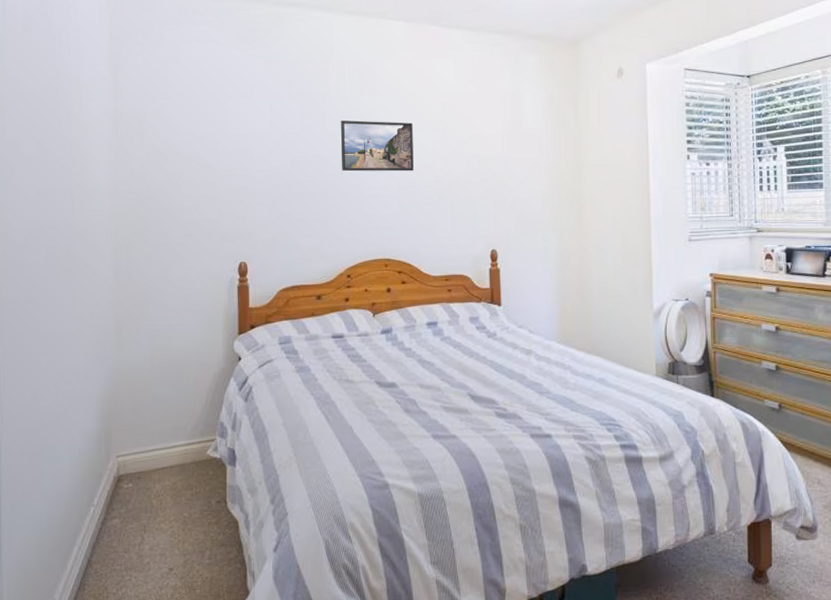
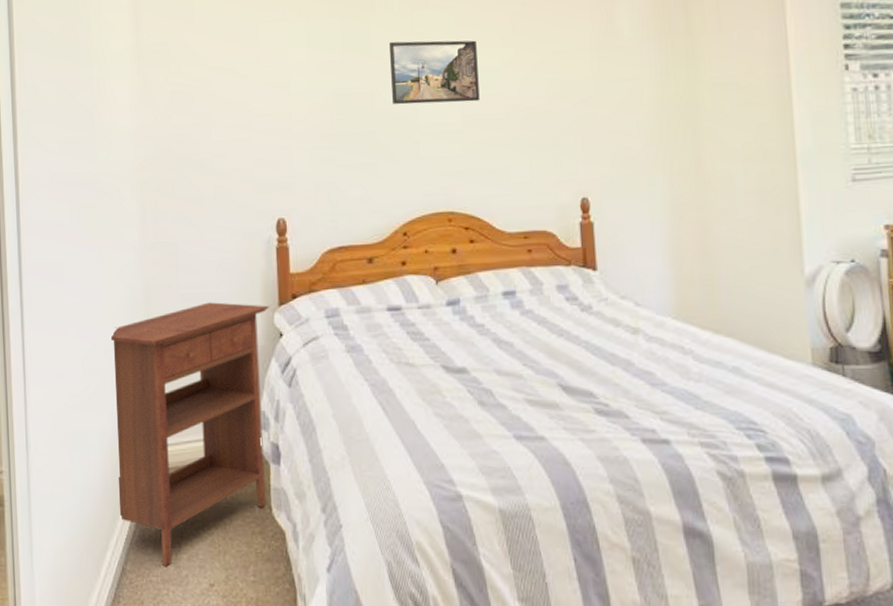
nightstand: none [83,332,230,557] -> present [111,302,269,567]

